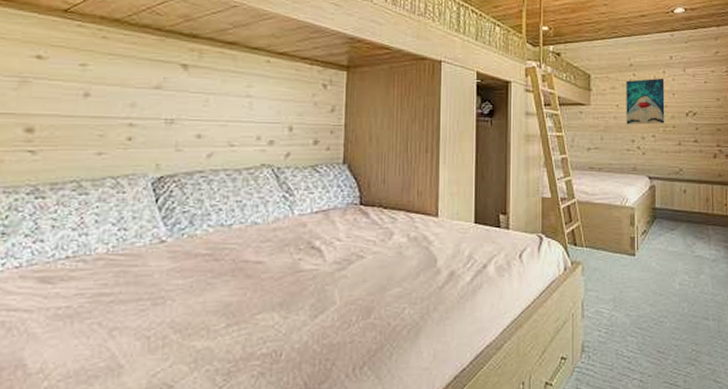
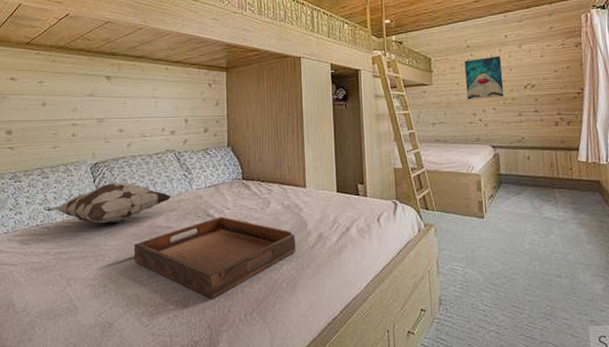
decorative pillow: none [80,204,265,257] -> present [45,183,171,224]
serving tray: none [208,249,421,351] -> present [134,216,296,299]

